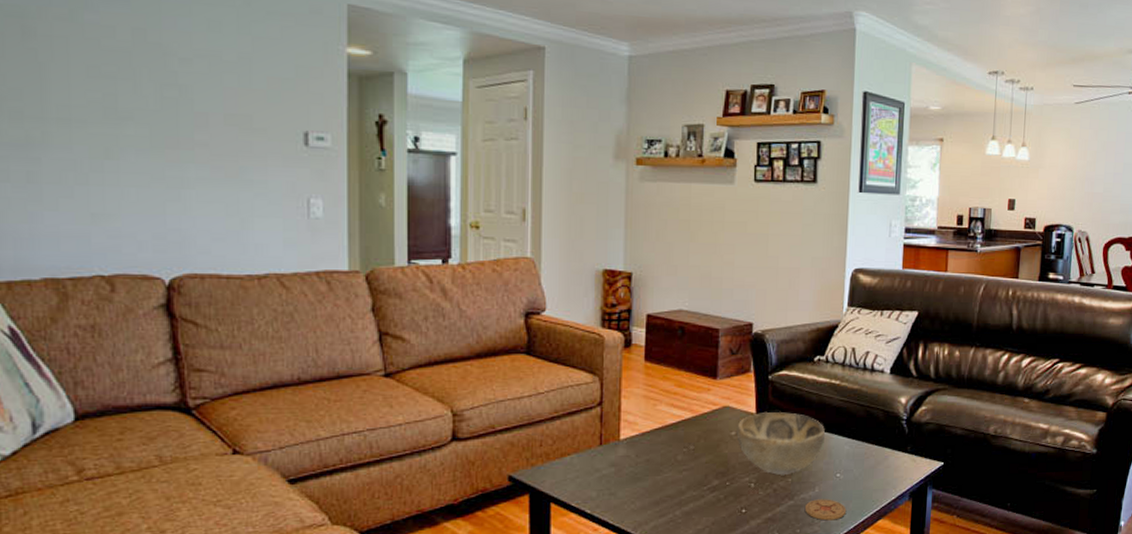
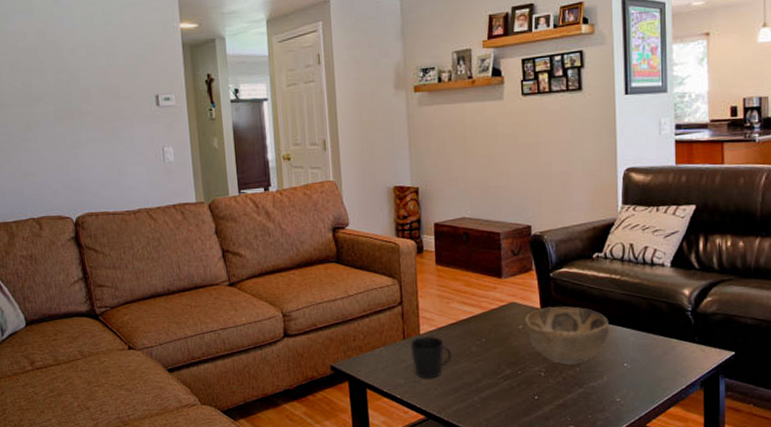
cup: none [607,441,655,491] -> present [410,335,452,379]
coaster: present [804,499,847,521] -> none [594,387,637,408]

